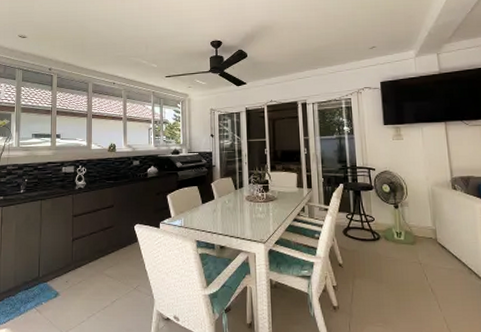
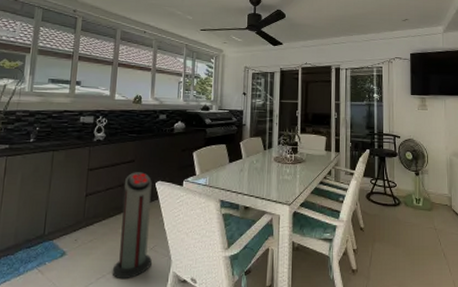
air purifier: none [101,216,136,318] -> present [112,172,152,280]

